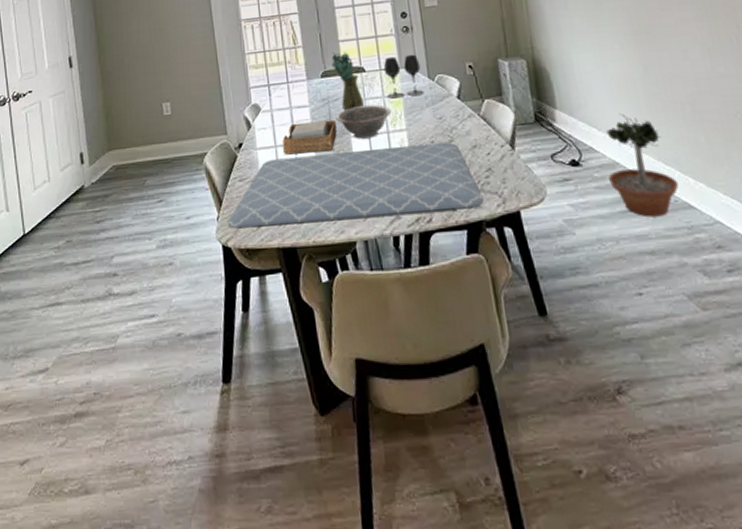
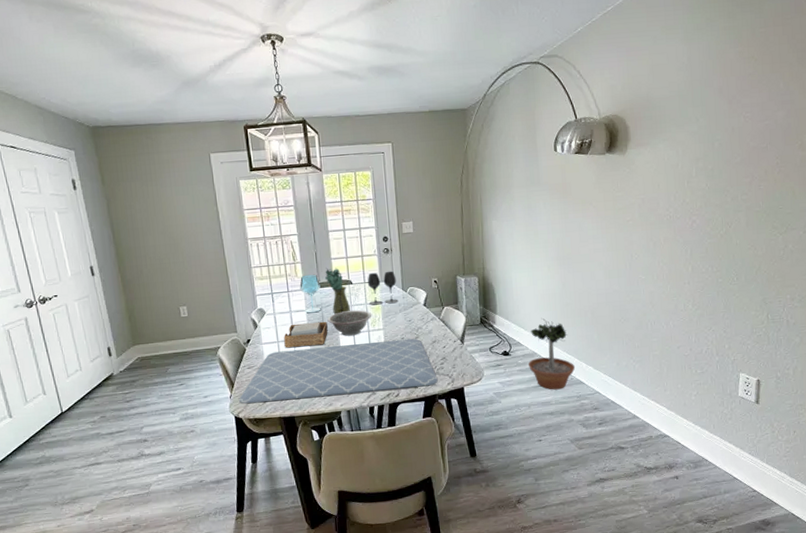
wine glass: none [301,60,328,110] -> present [299,274,321,314]

